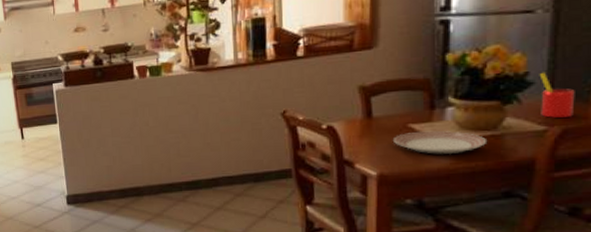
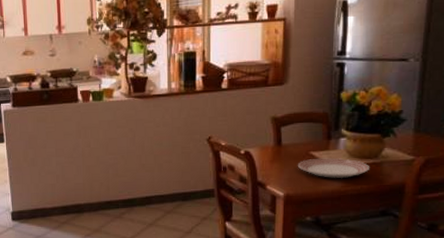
straw: present [539,72,575,118] -> none [410,111,436,149]

